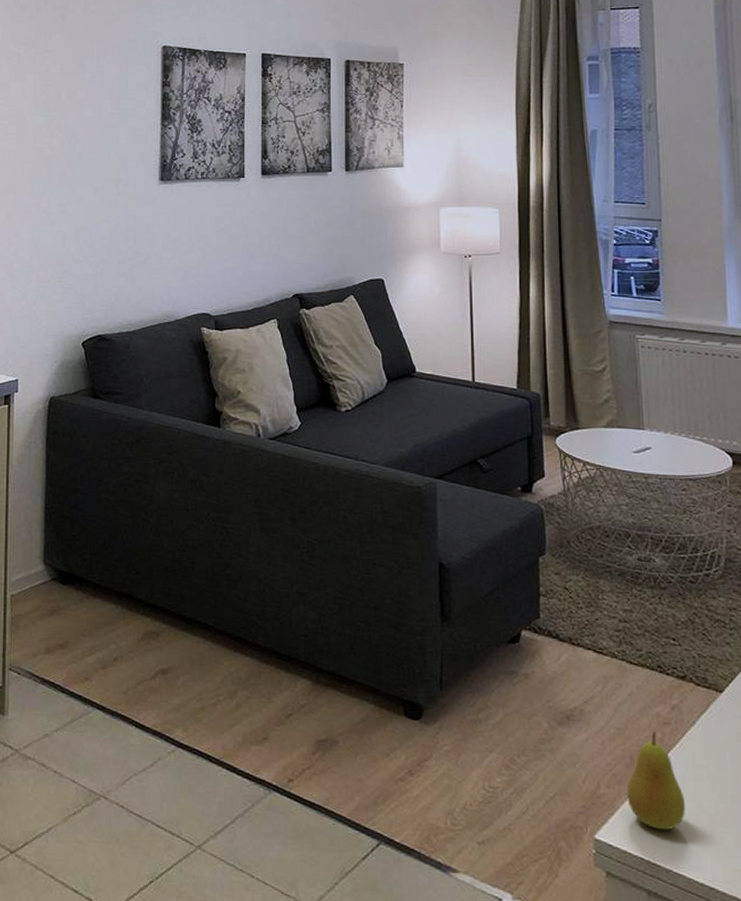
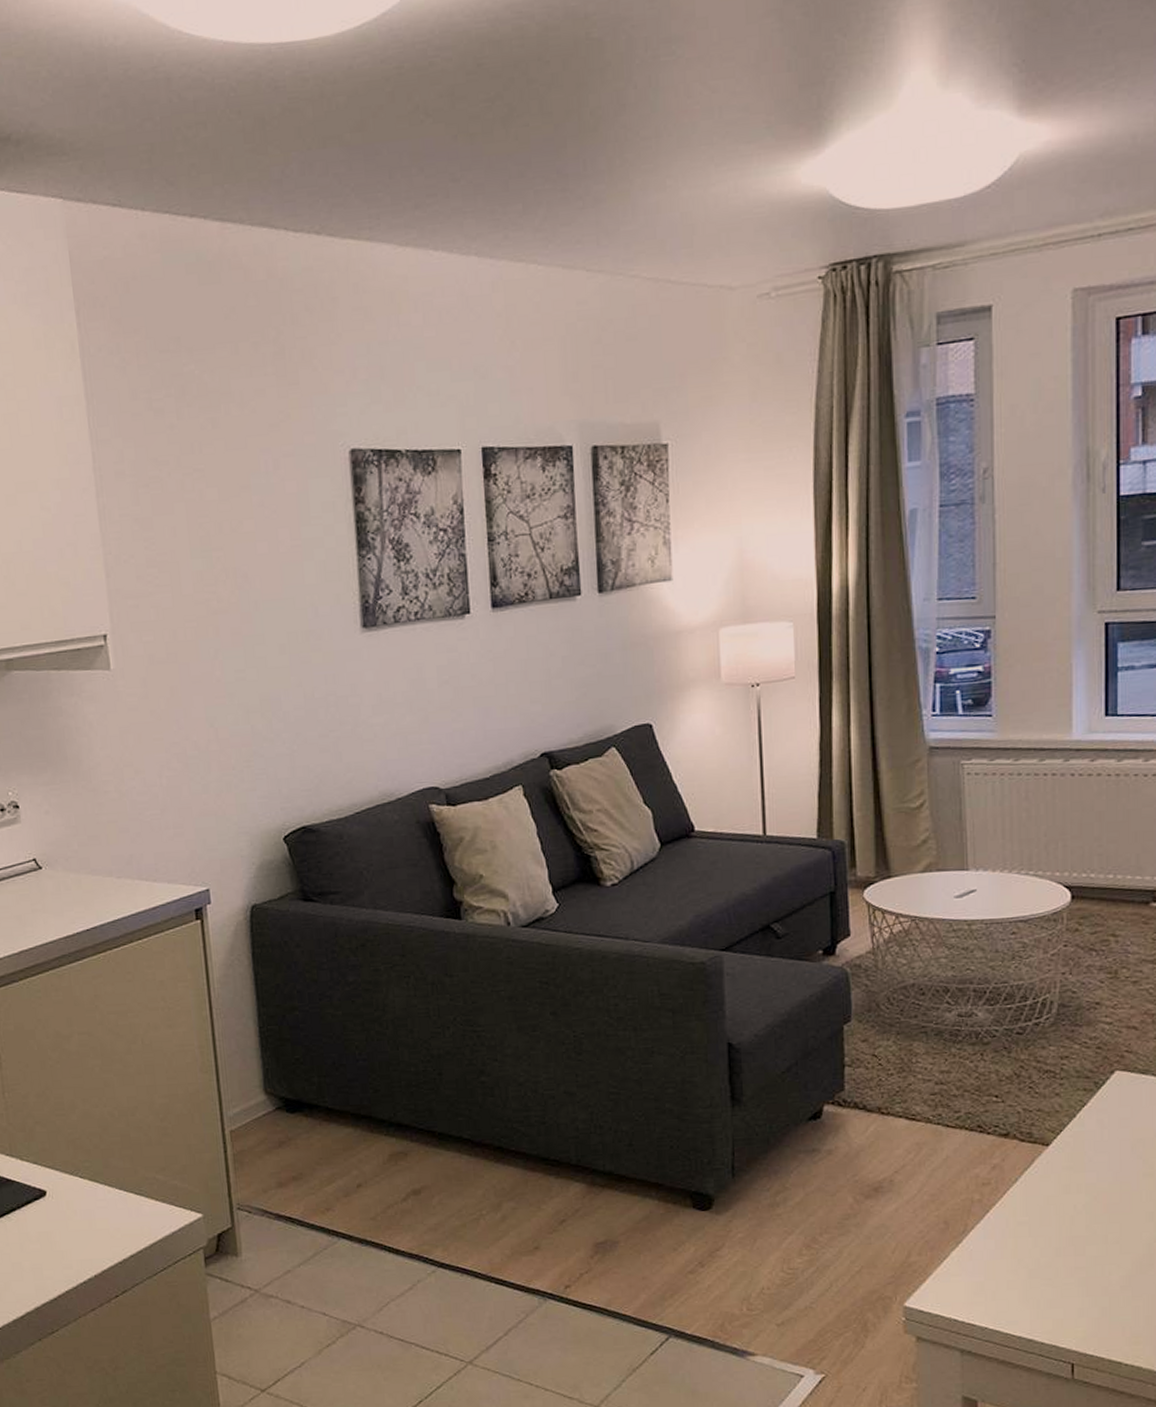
fruit: present [626,731,685,830] -> none [940,1193,1004,1290]

